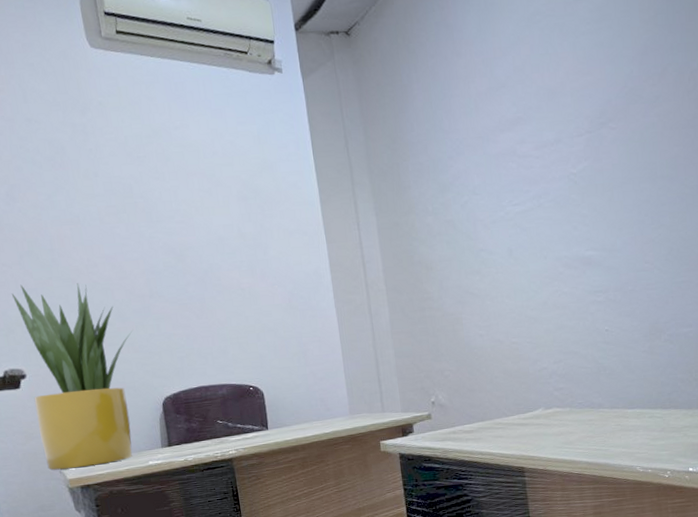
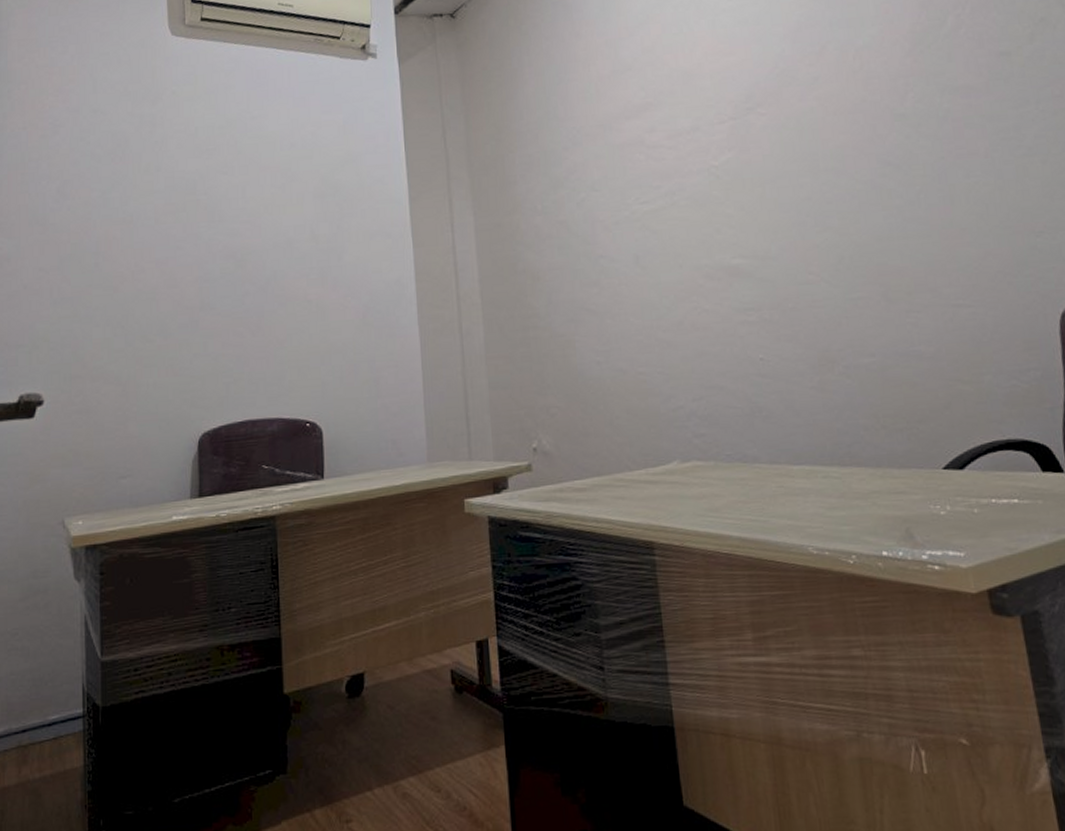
planter: present [11,283,133,471] -> none [43,291,175,524]

